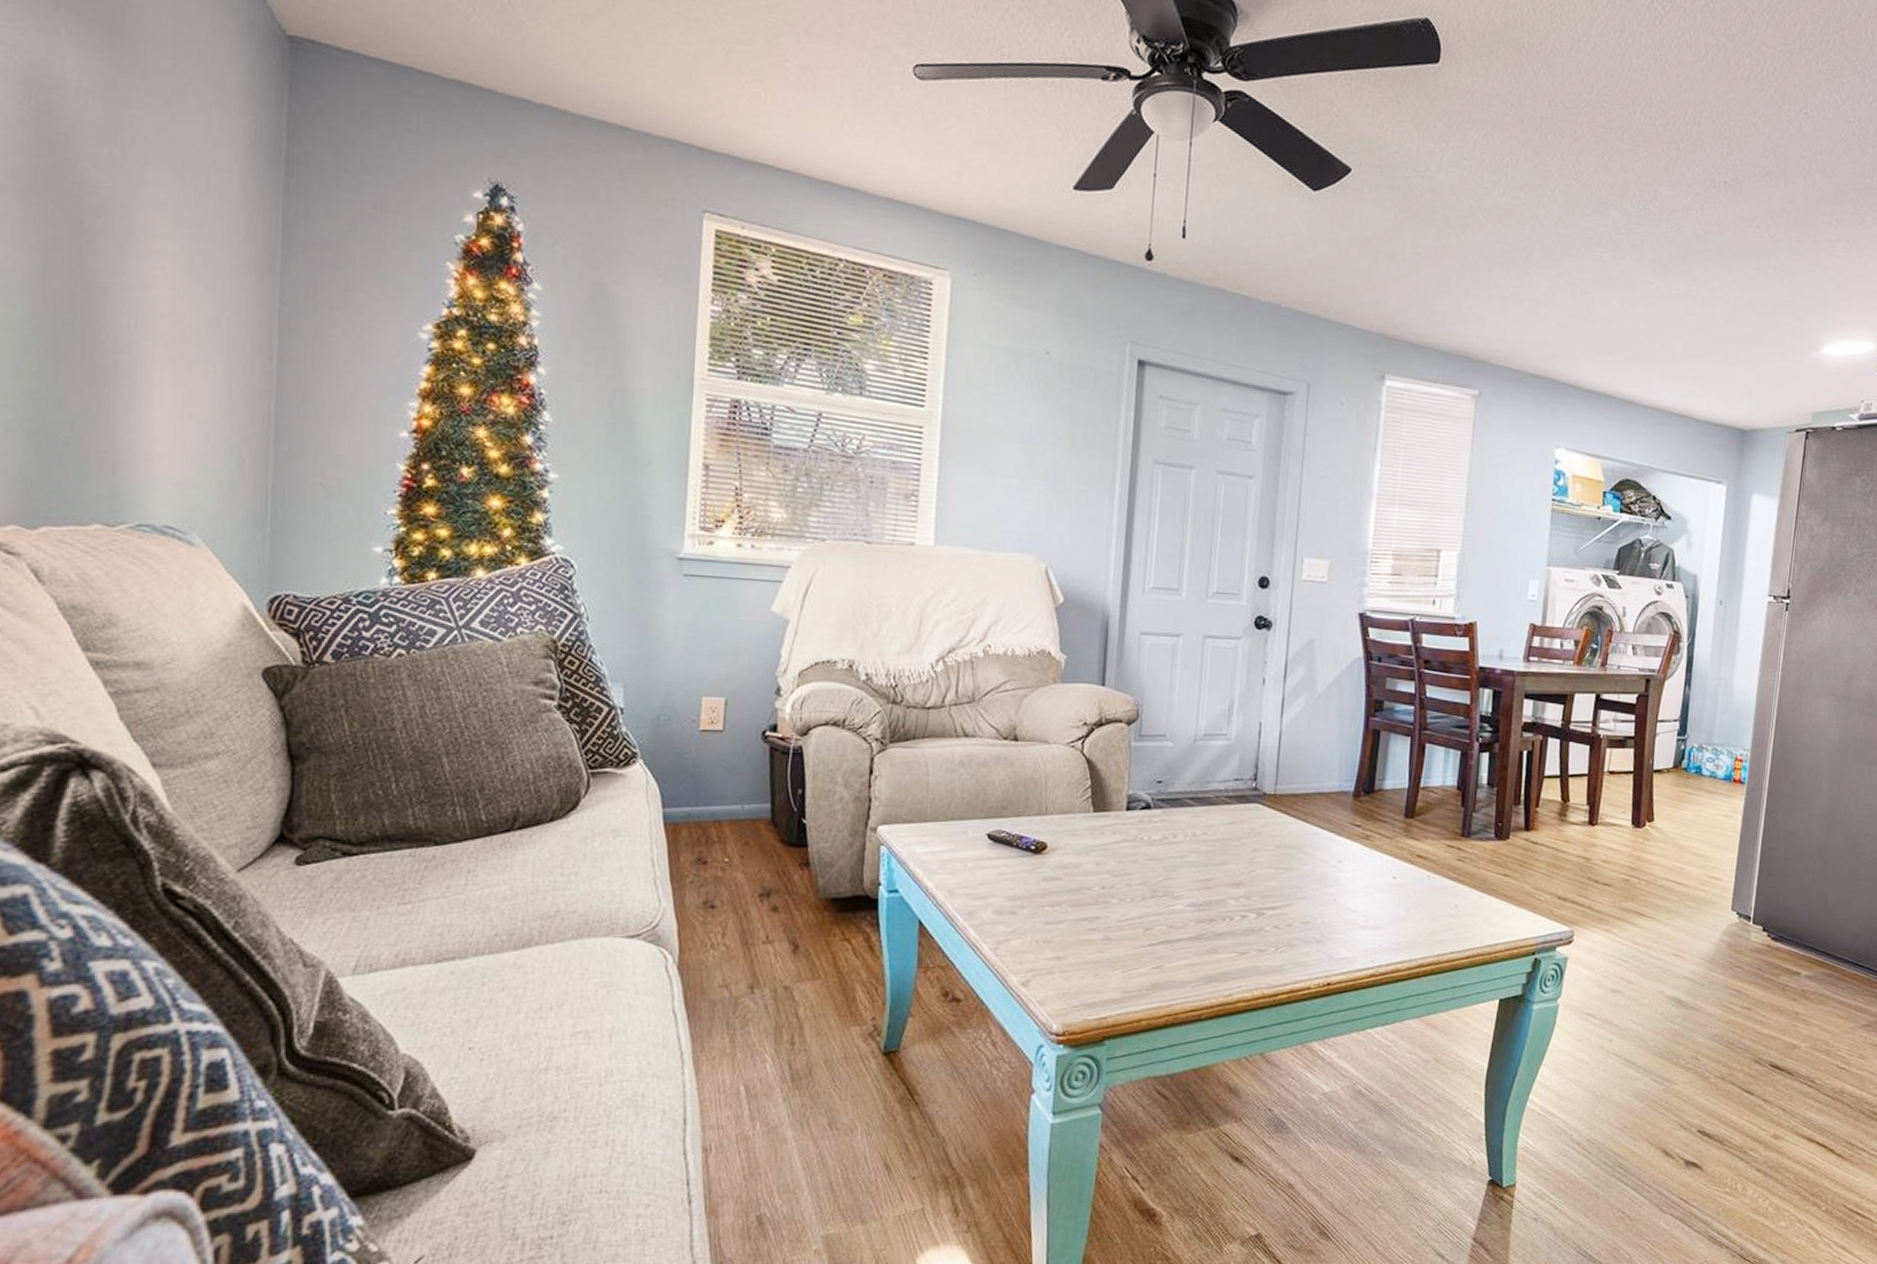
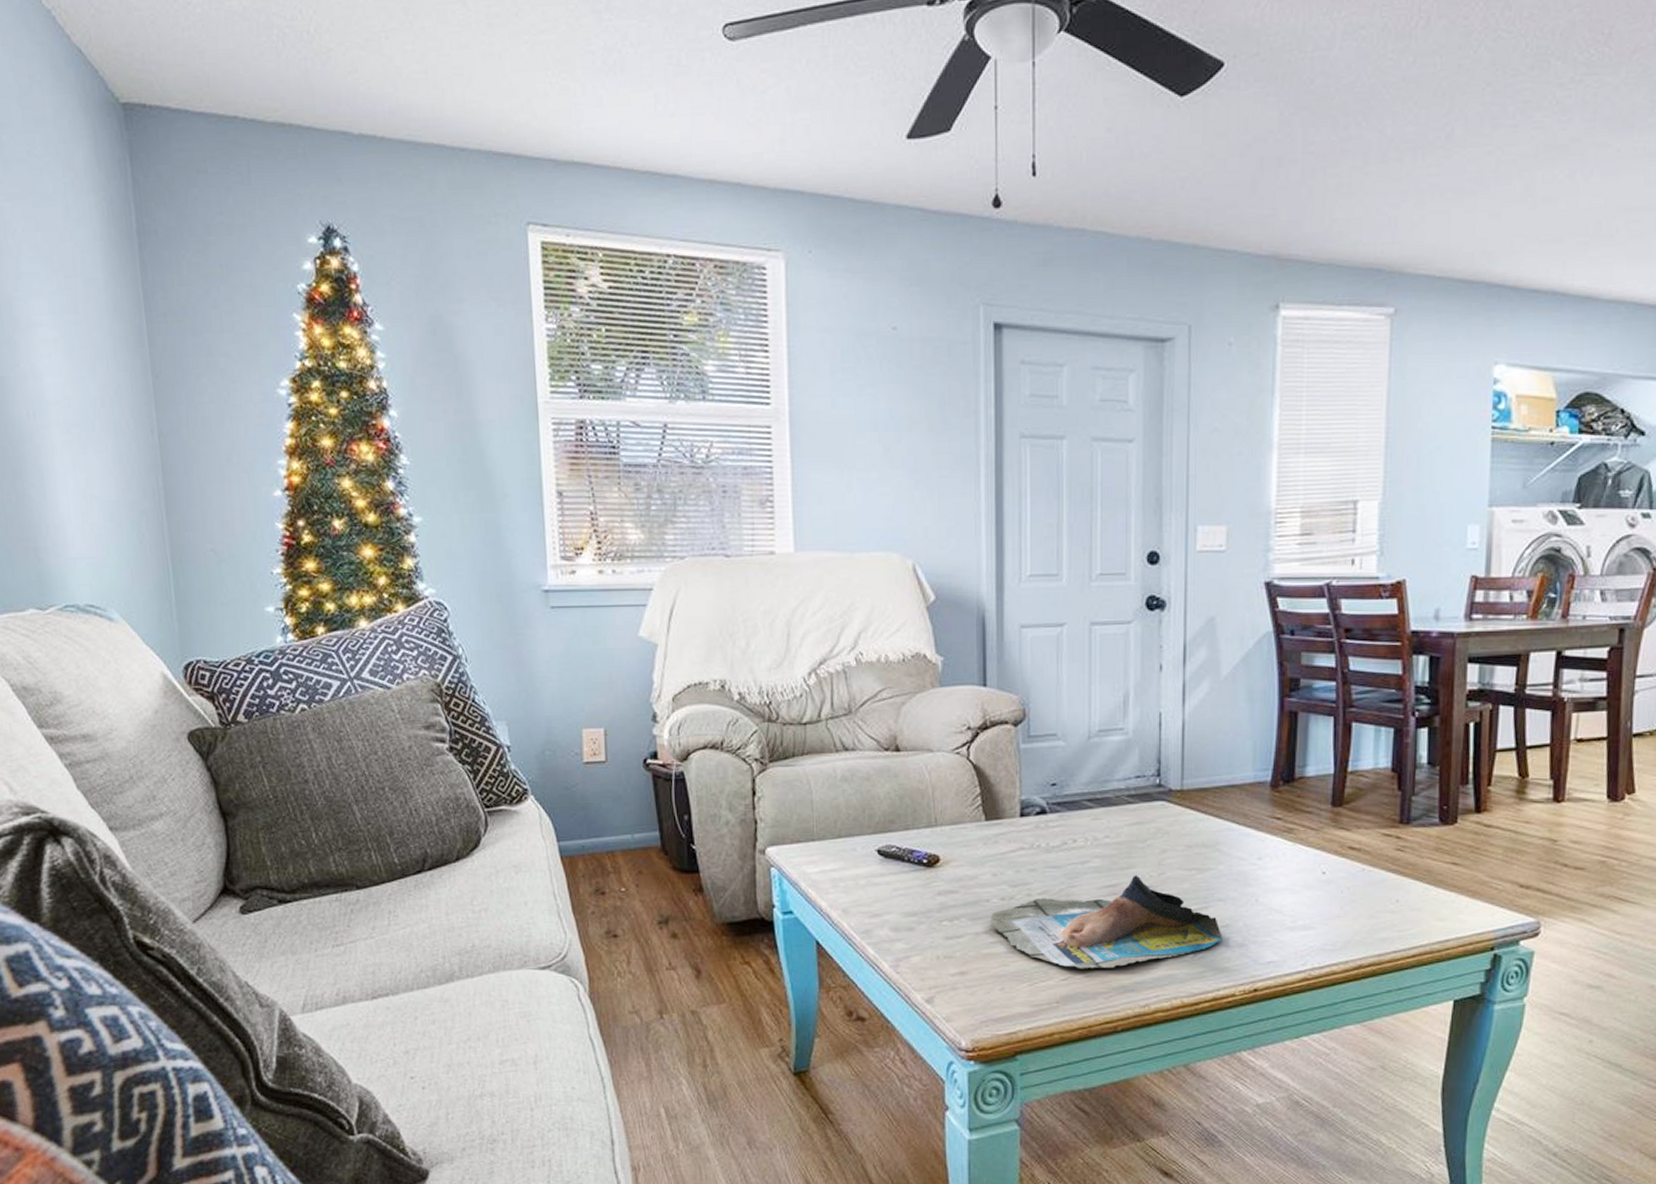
magazine: none [1089,871,1303,959] -> present [990,875,1223,969]

